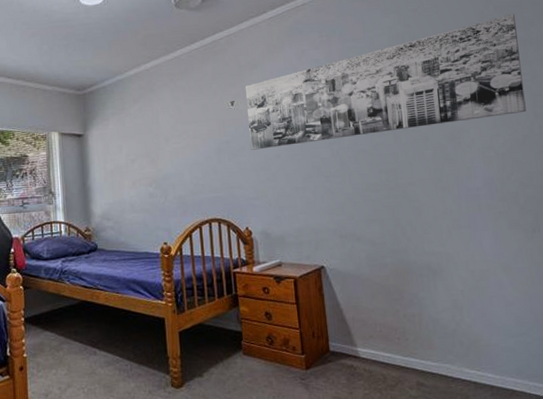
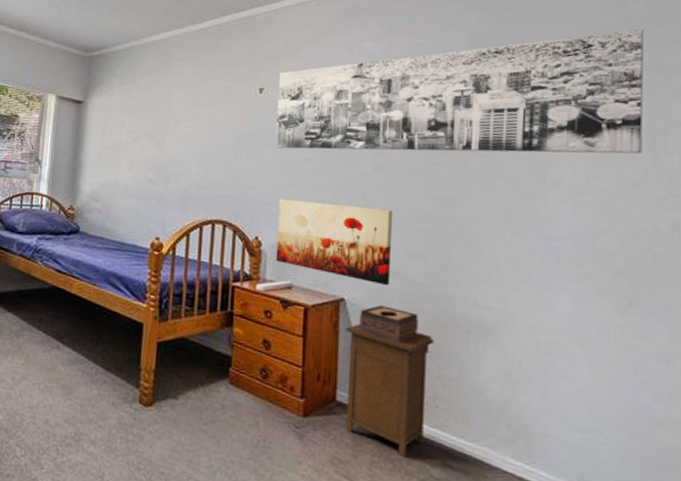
wall art: none [261,187,357,250] -> present [276,198,394,286]
nightstand: none [328,282,400,386] -> present [345,324,435,457]
tissue box: none [338,266,384,294] -> present [359,305,419,342]

